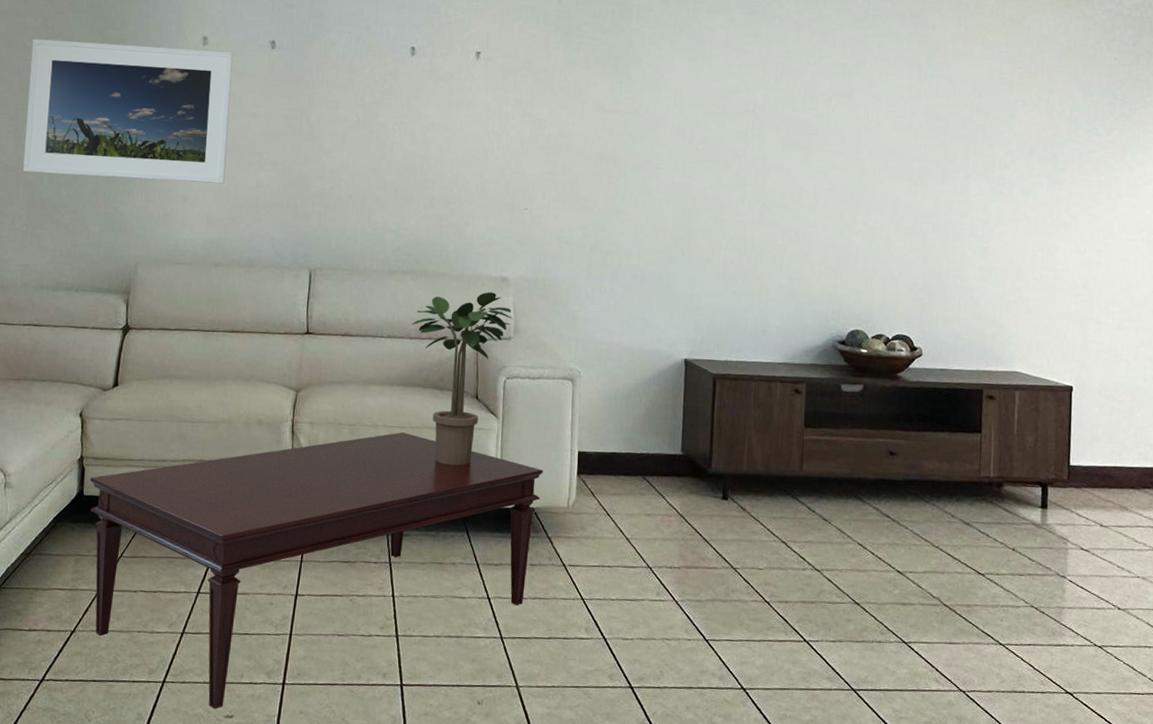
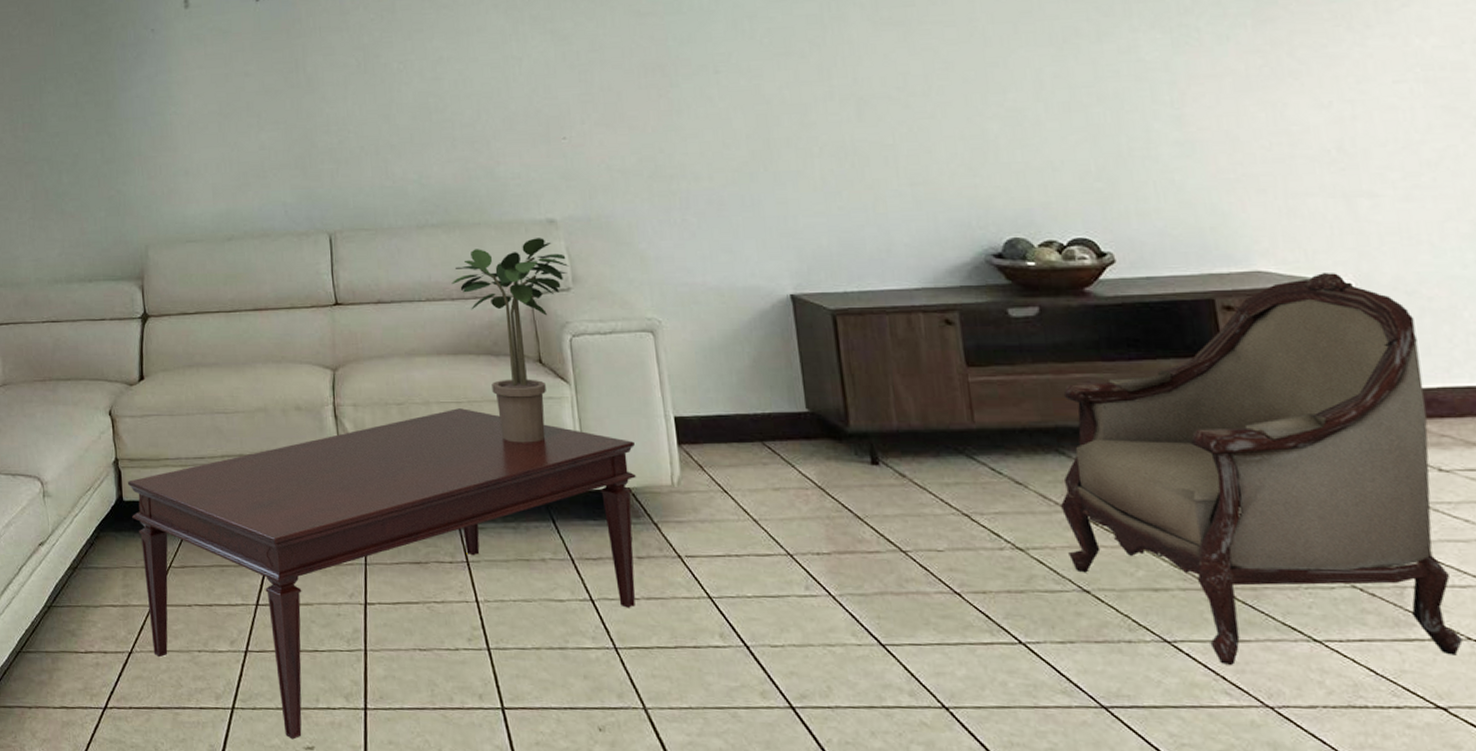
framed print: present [23,38,233,184] -> none [17,11,226,164]
armchair: none [850,377,1106,661] -> present [1061,273,1463,666]

